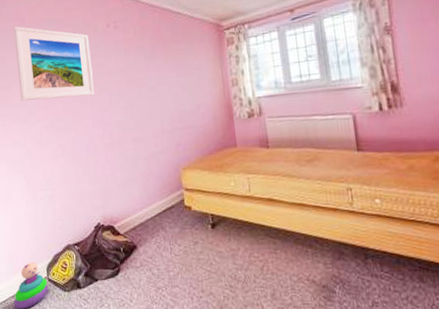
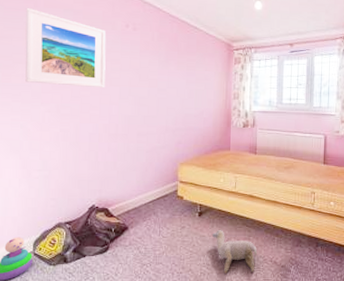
plush toy: none [231,241,290,297] -> present [213,228,258,274]

